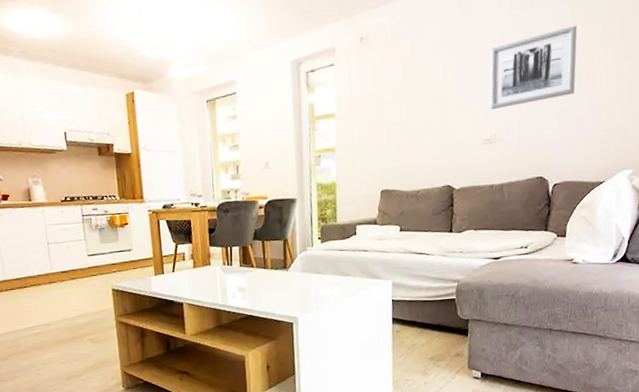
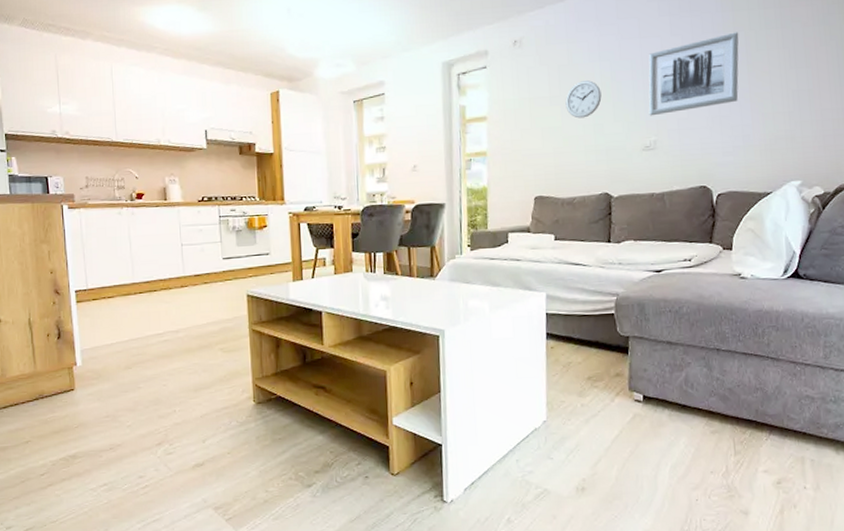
wall clock: none [410,76,445,114] -> present [565,80,602,119]

